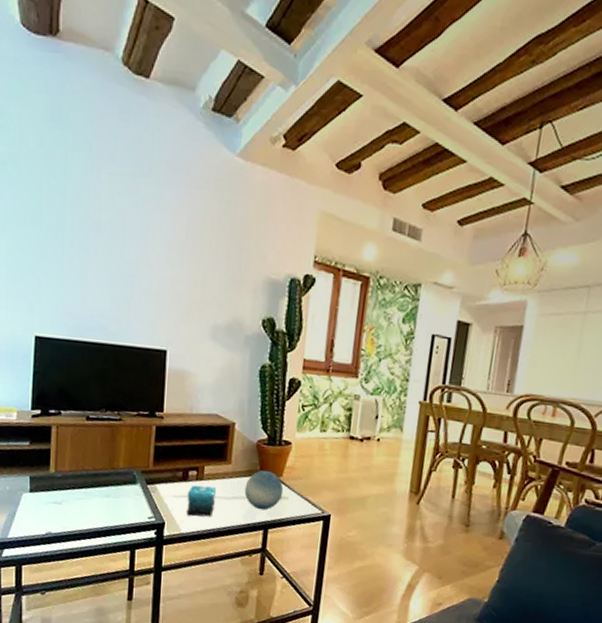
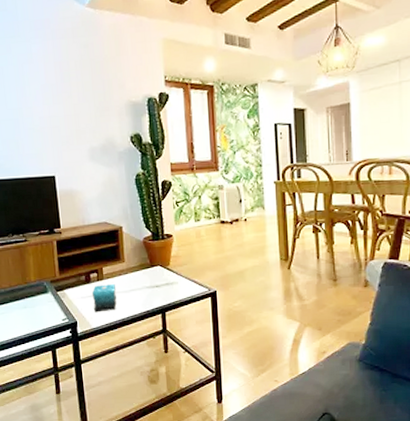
decorative ball: present [244,470,284,510] -> none [139,263,173,297]

